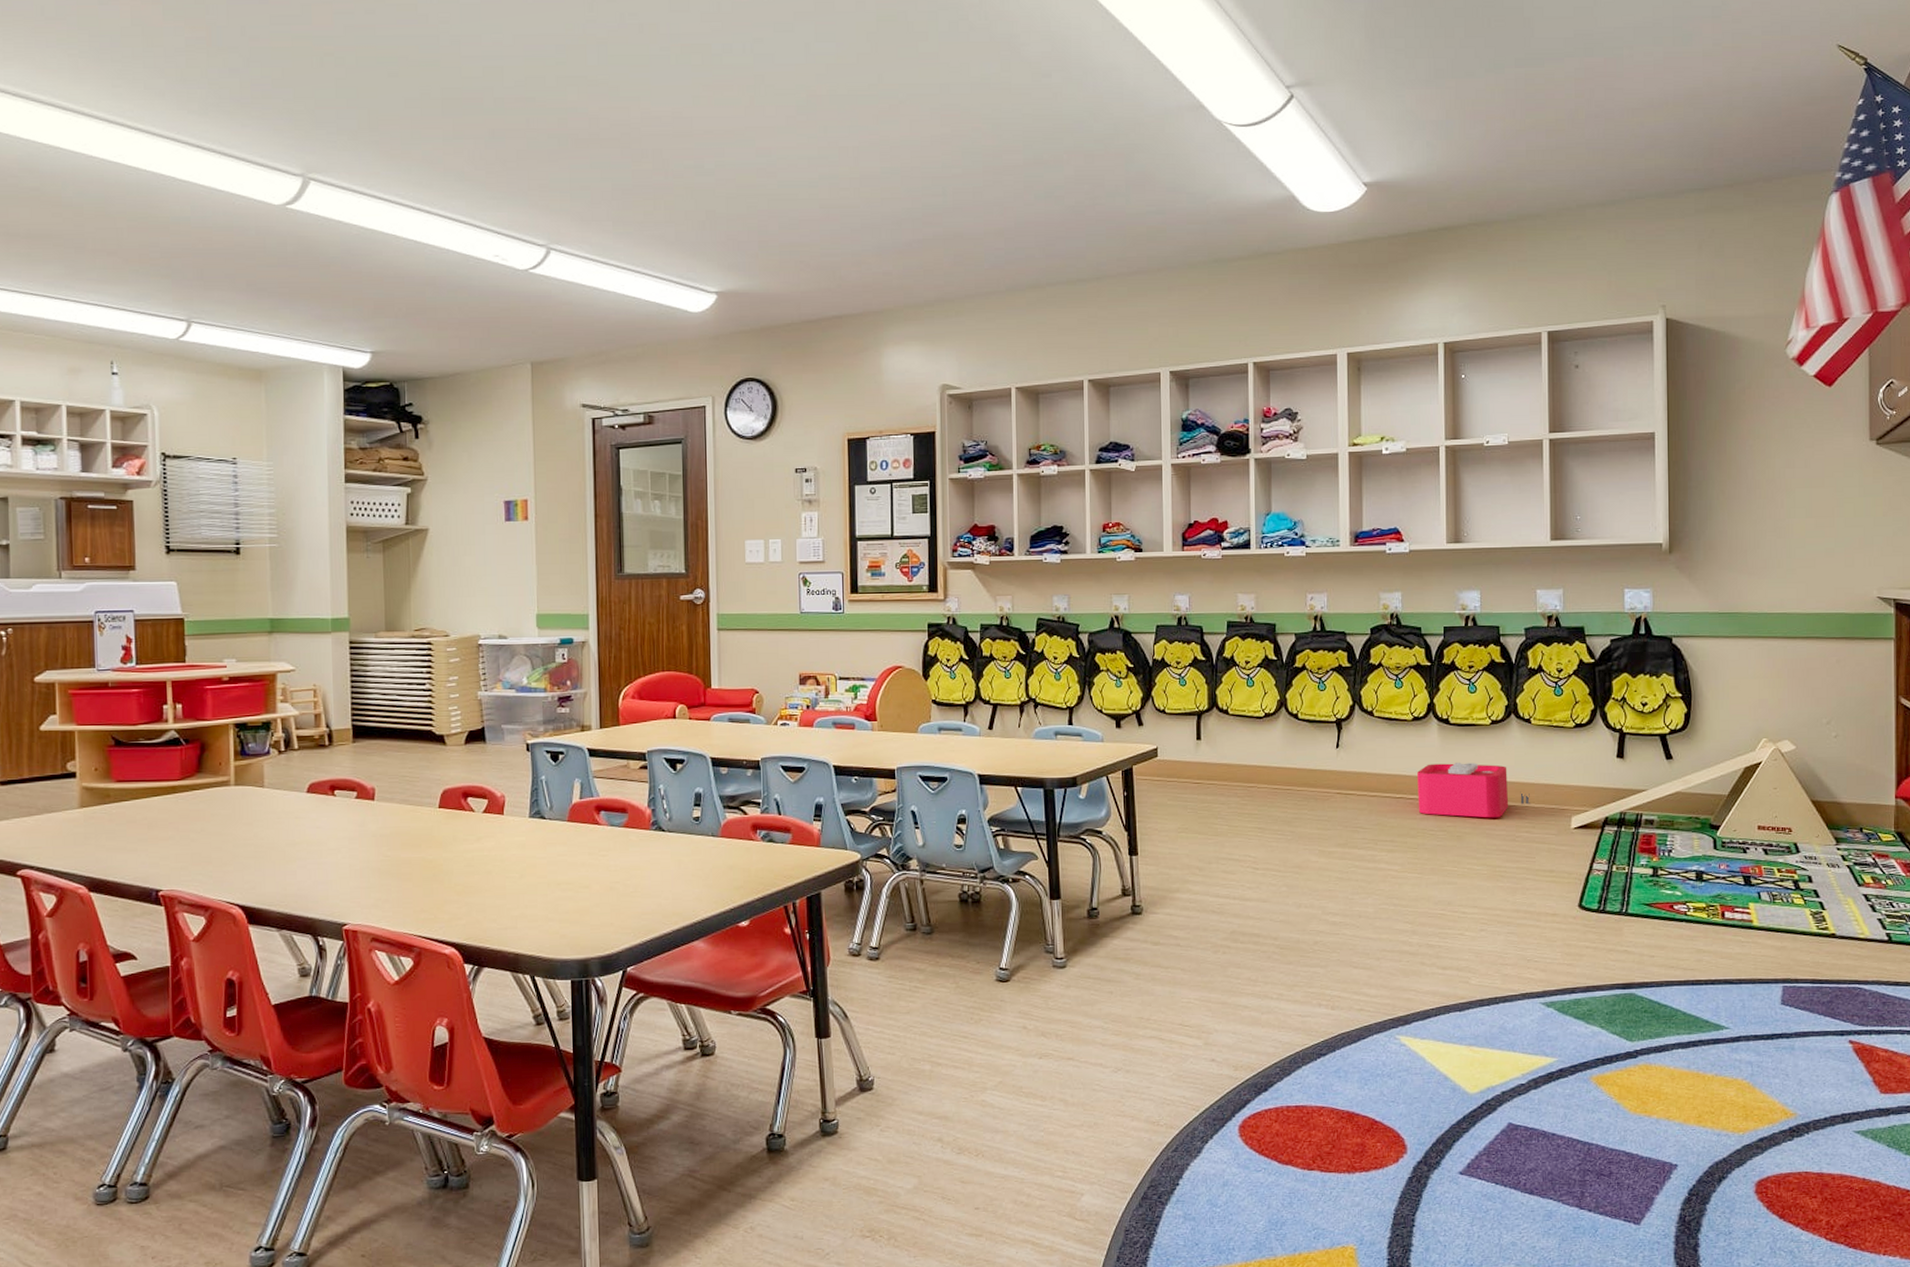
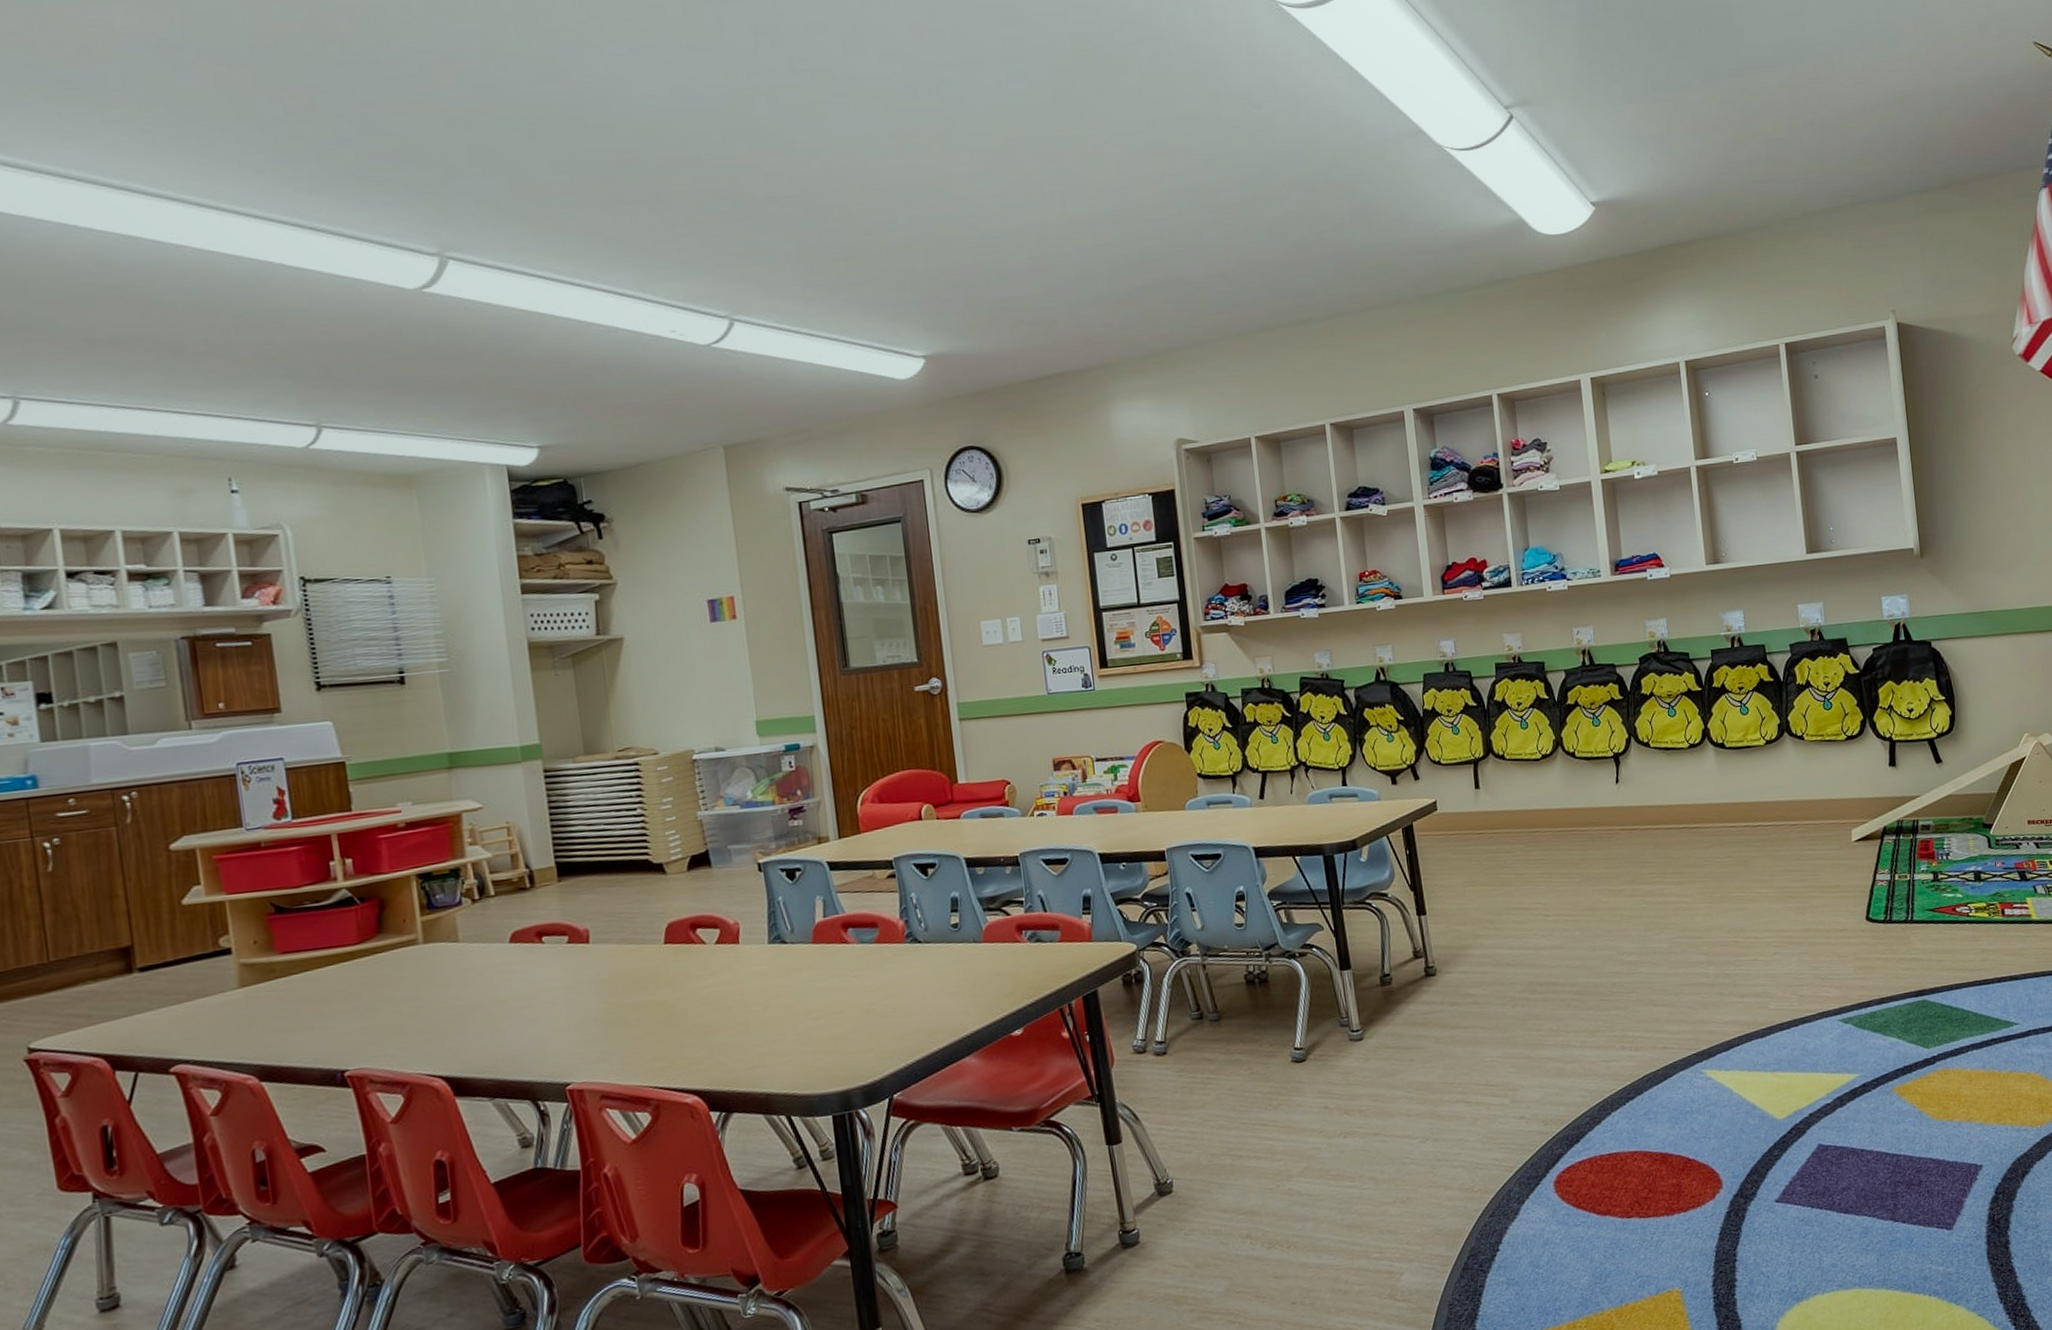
storage bin: present [1417,762,1531,818] -> none [1698,785,1812,843]

